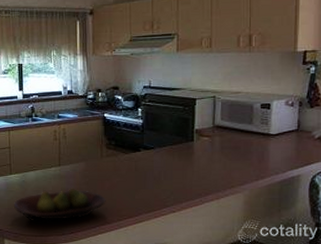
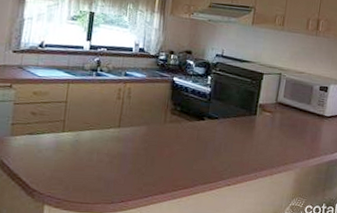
fruit bowl: present [14,188,106,222] -> none [61,152,163,189]

